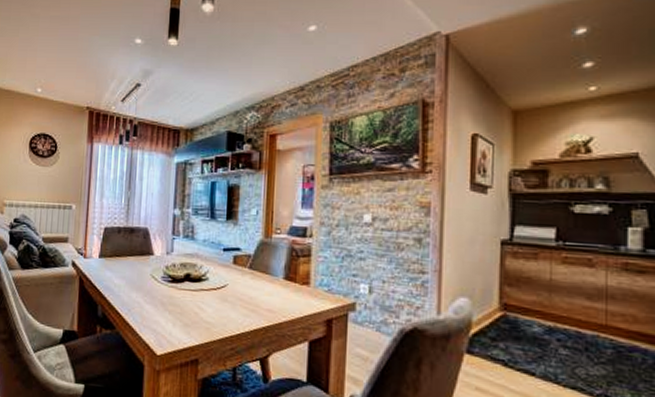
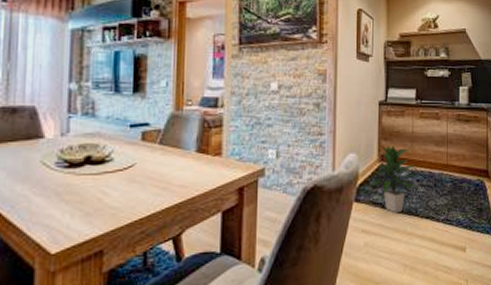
indoor plant: none [489,292,566,376] -> present [371,145,423,214]

